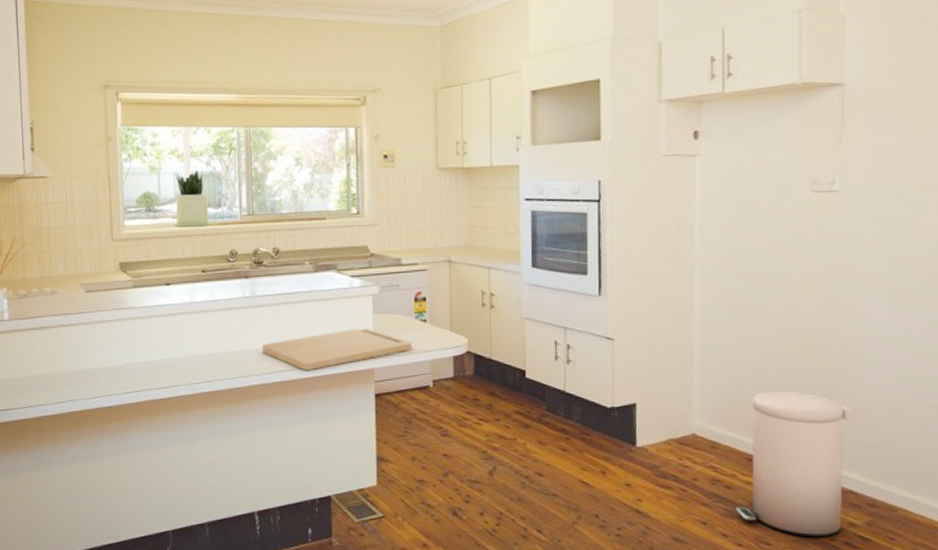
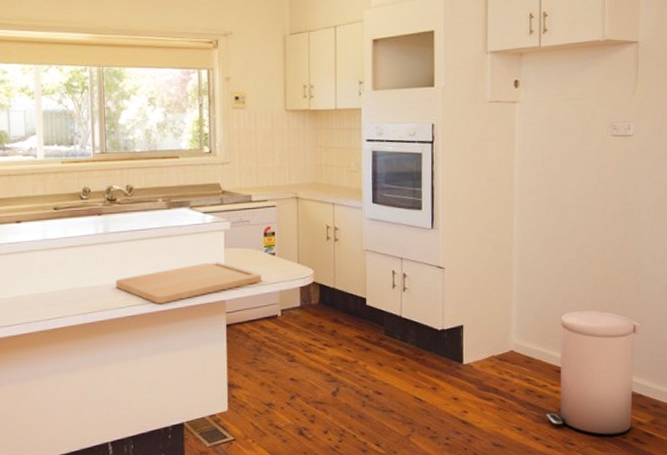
planter: present [173,169,212,228] -> none [24,108,64,166]

